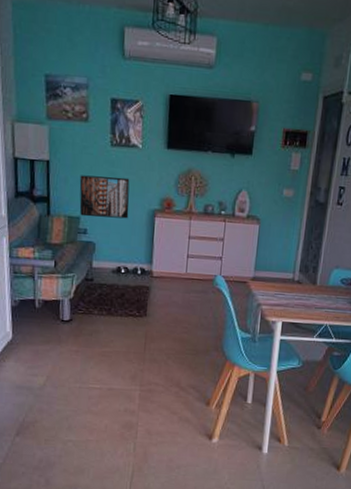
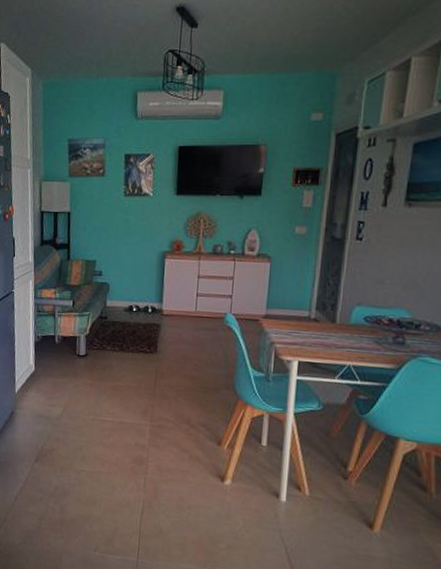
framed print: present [79,175,130,219] -> none [95,223,141,261]

